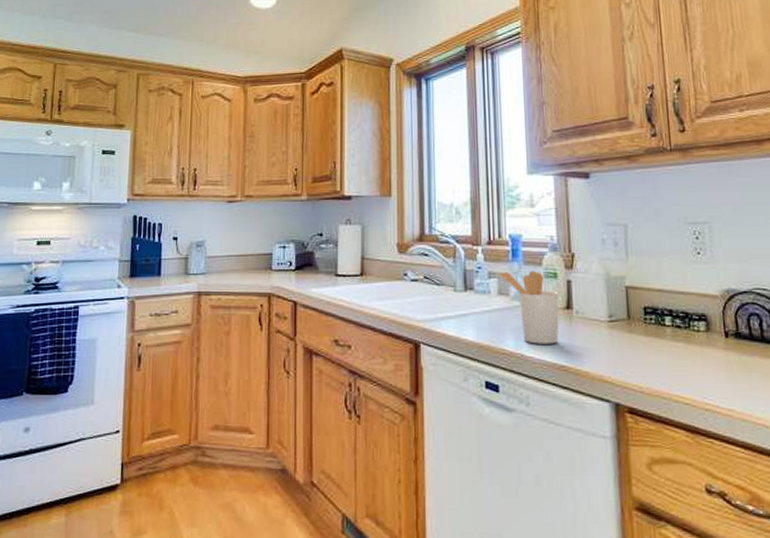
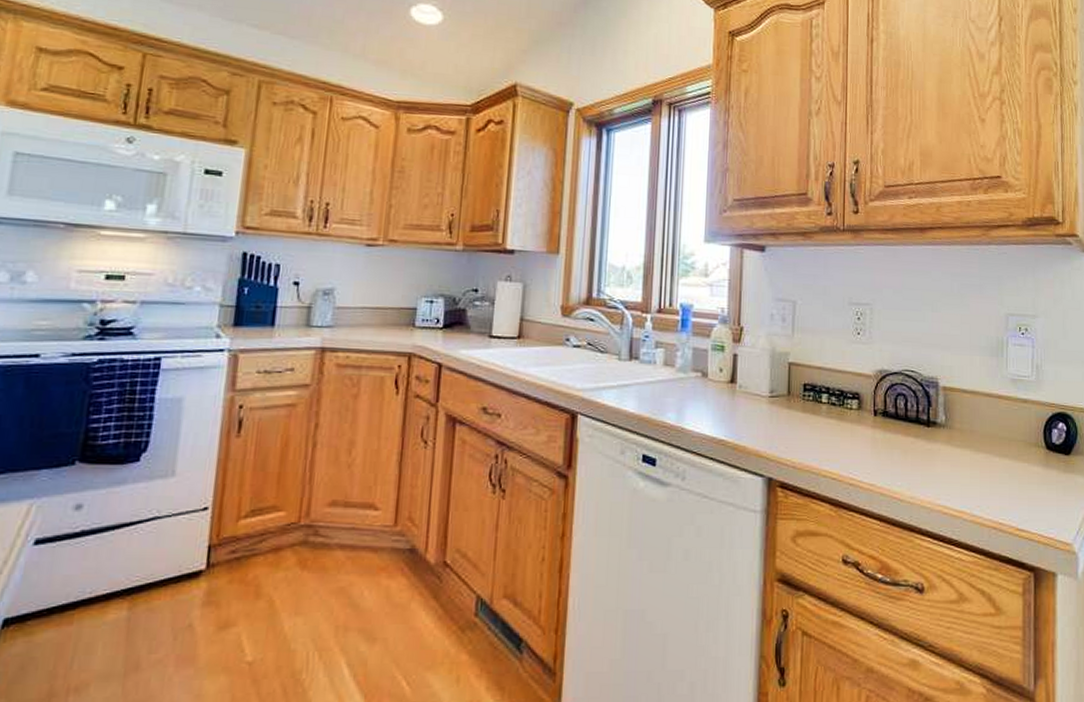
utensil holder: present [498,270,559,344] -> none [666,342,724,418]

